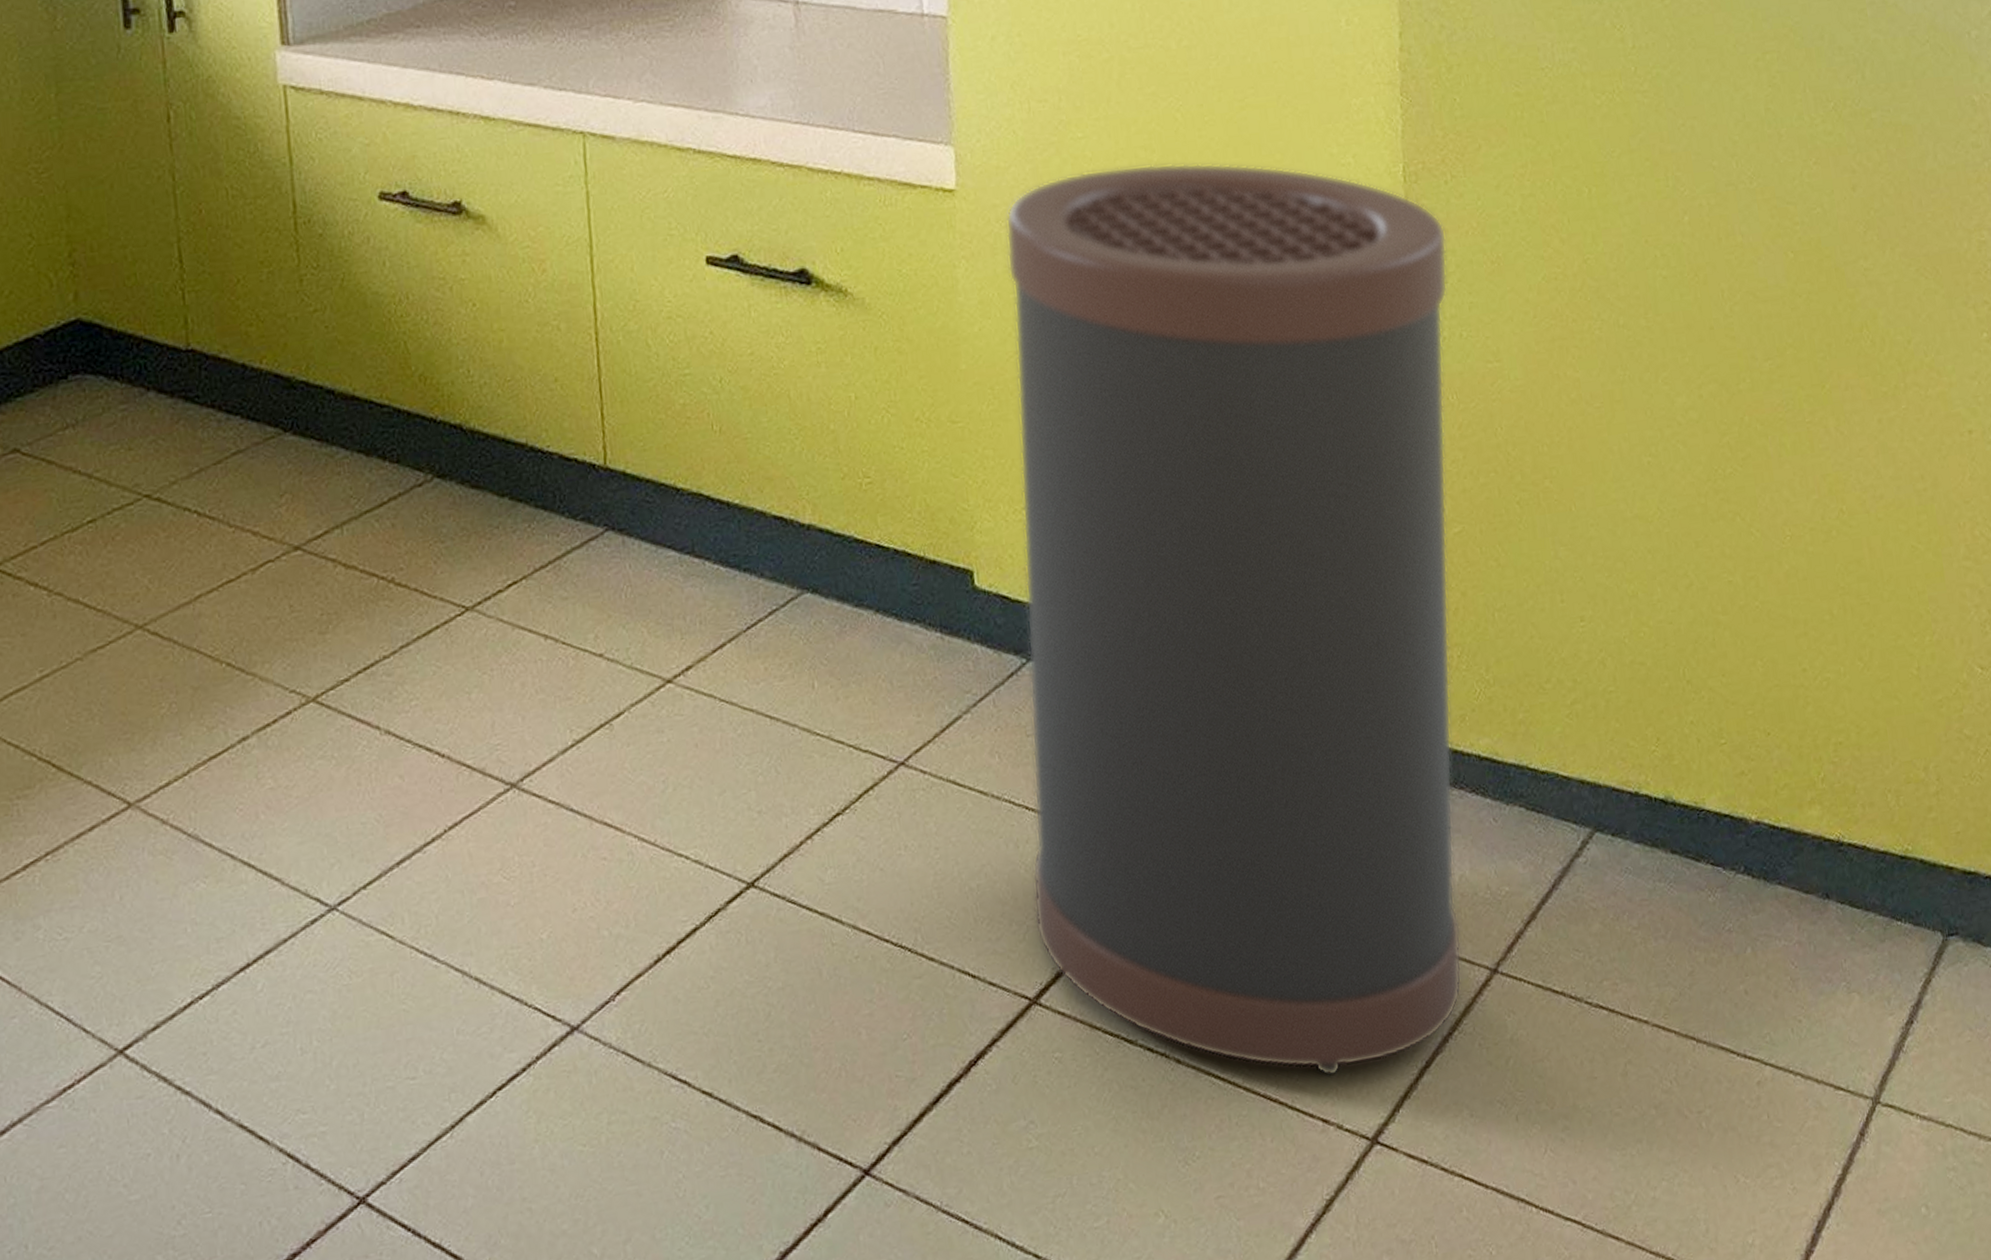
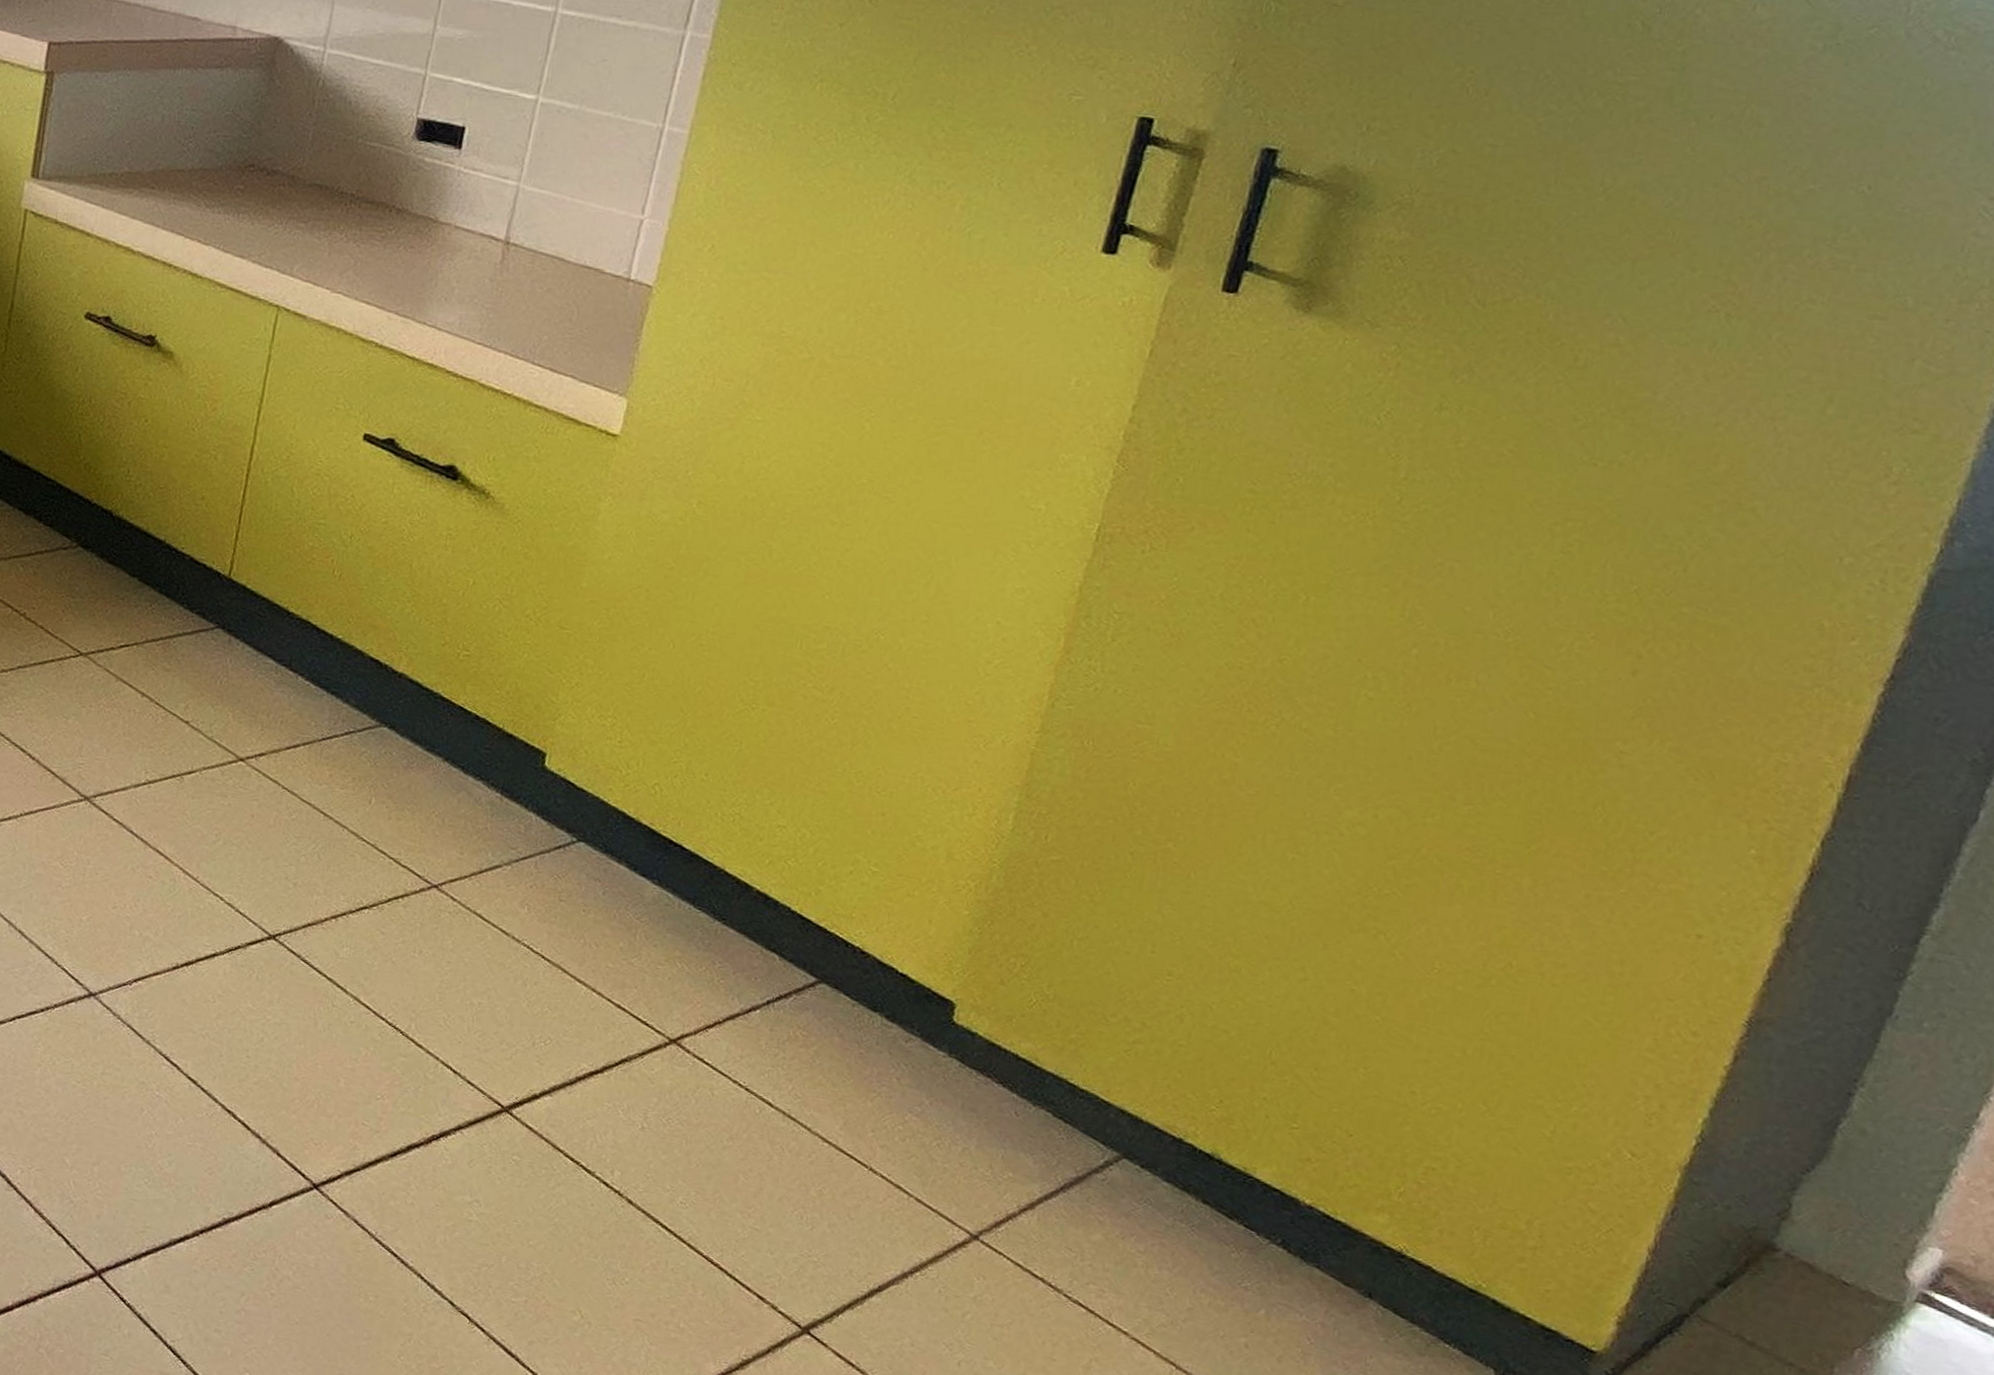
trash can: present [1005,163,1463,1078] -> none [524,449,1129,1272]

